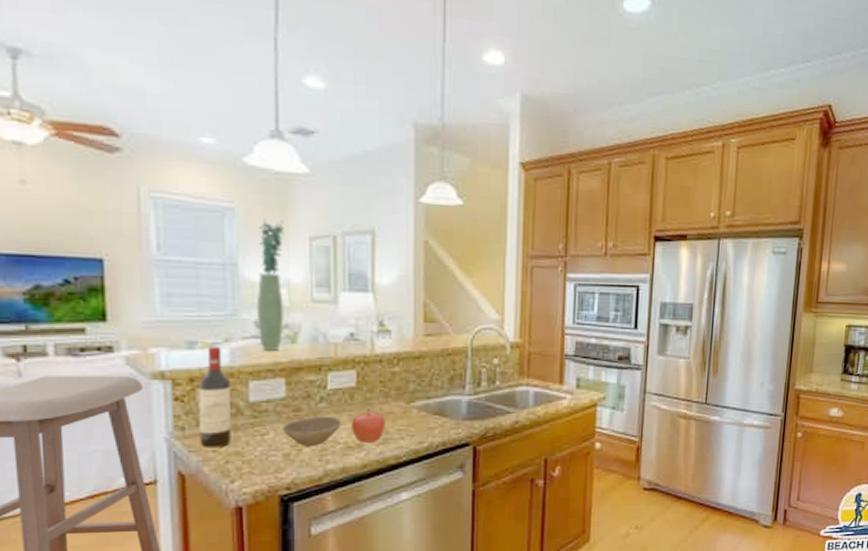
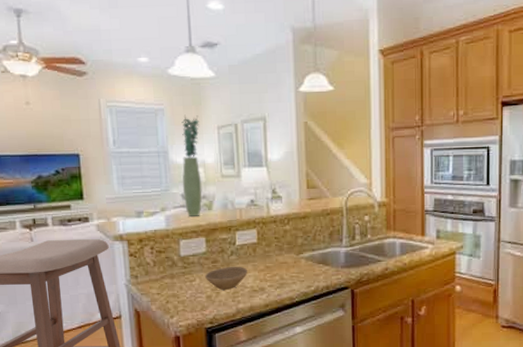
wine bottle: present [198,347,232,449] -> none [145,215,170,292]
fruit: present [352,408,385,444] -> none [255,259,281,288]

